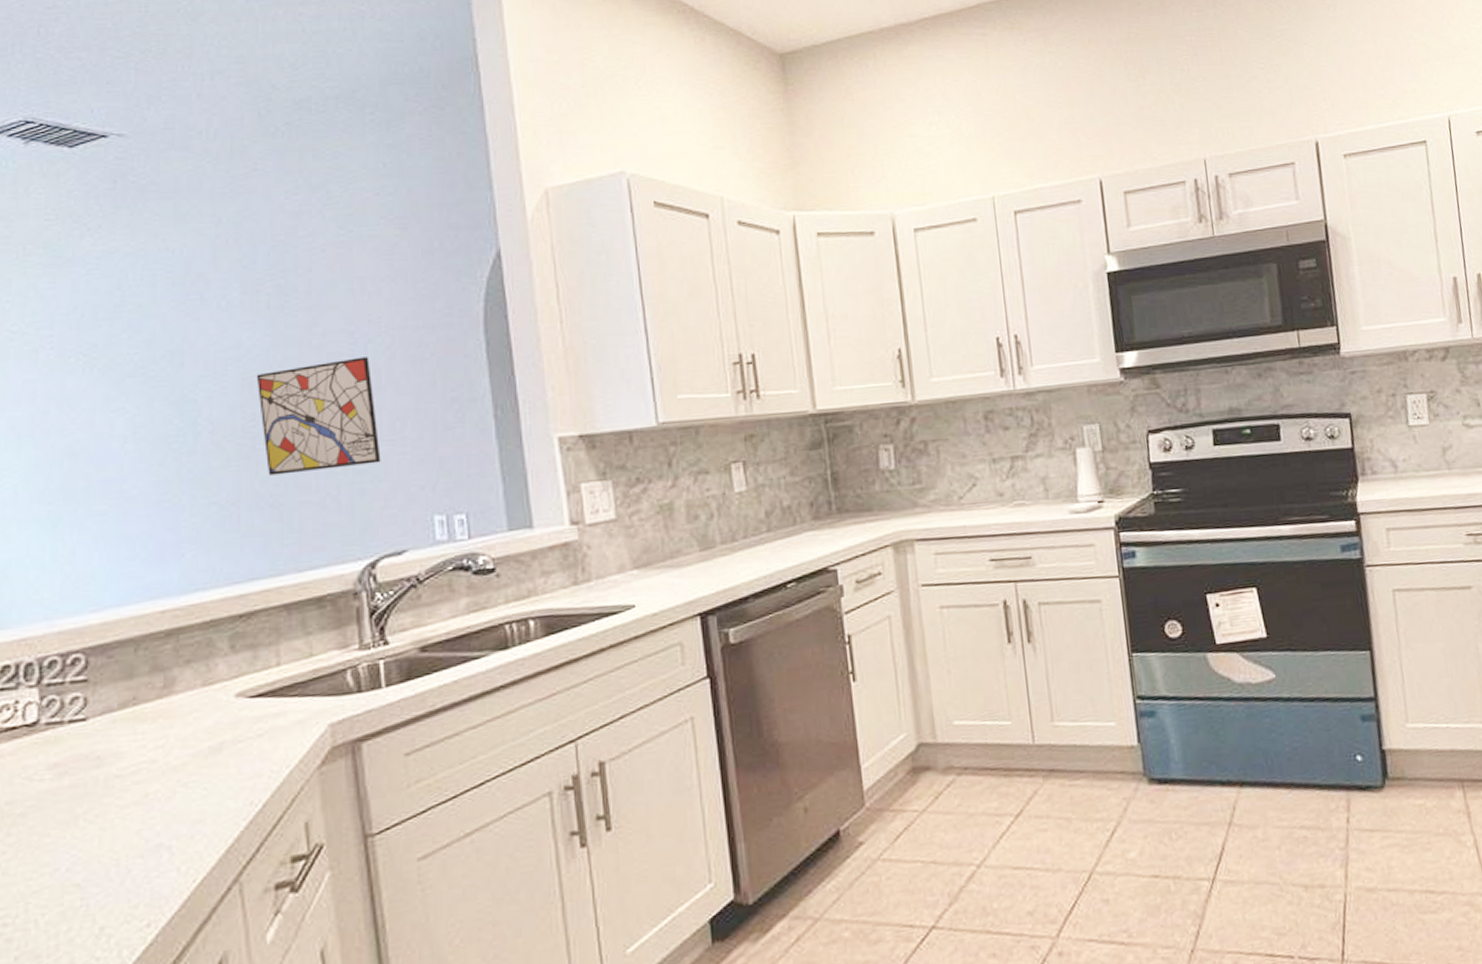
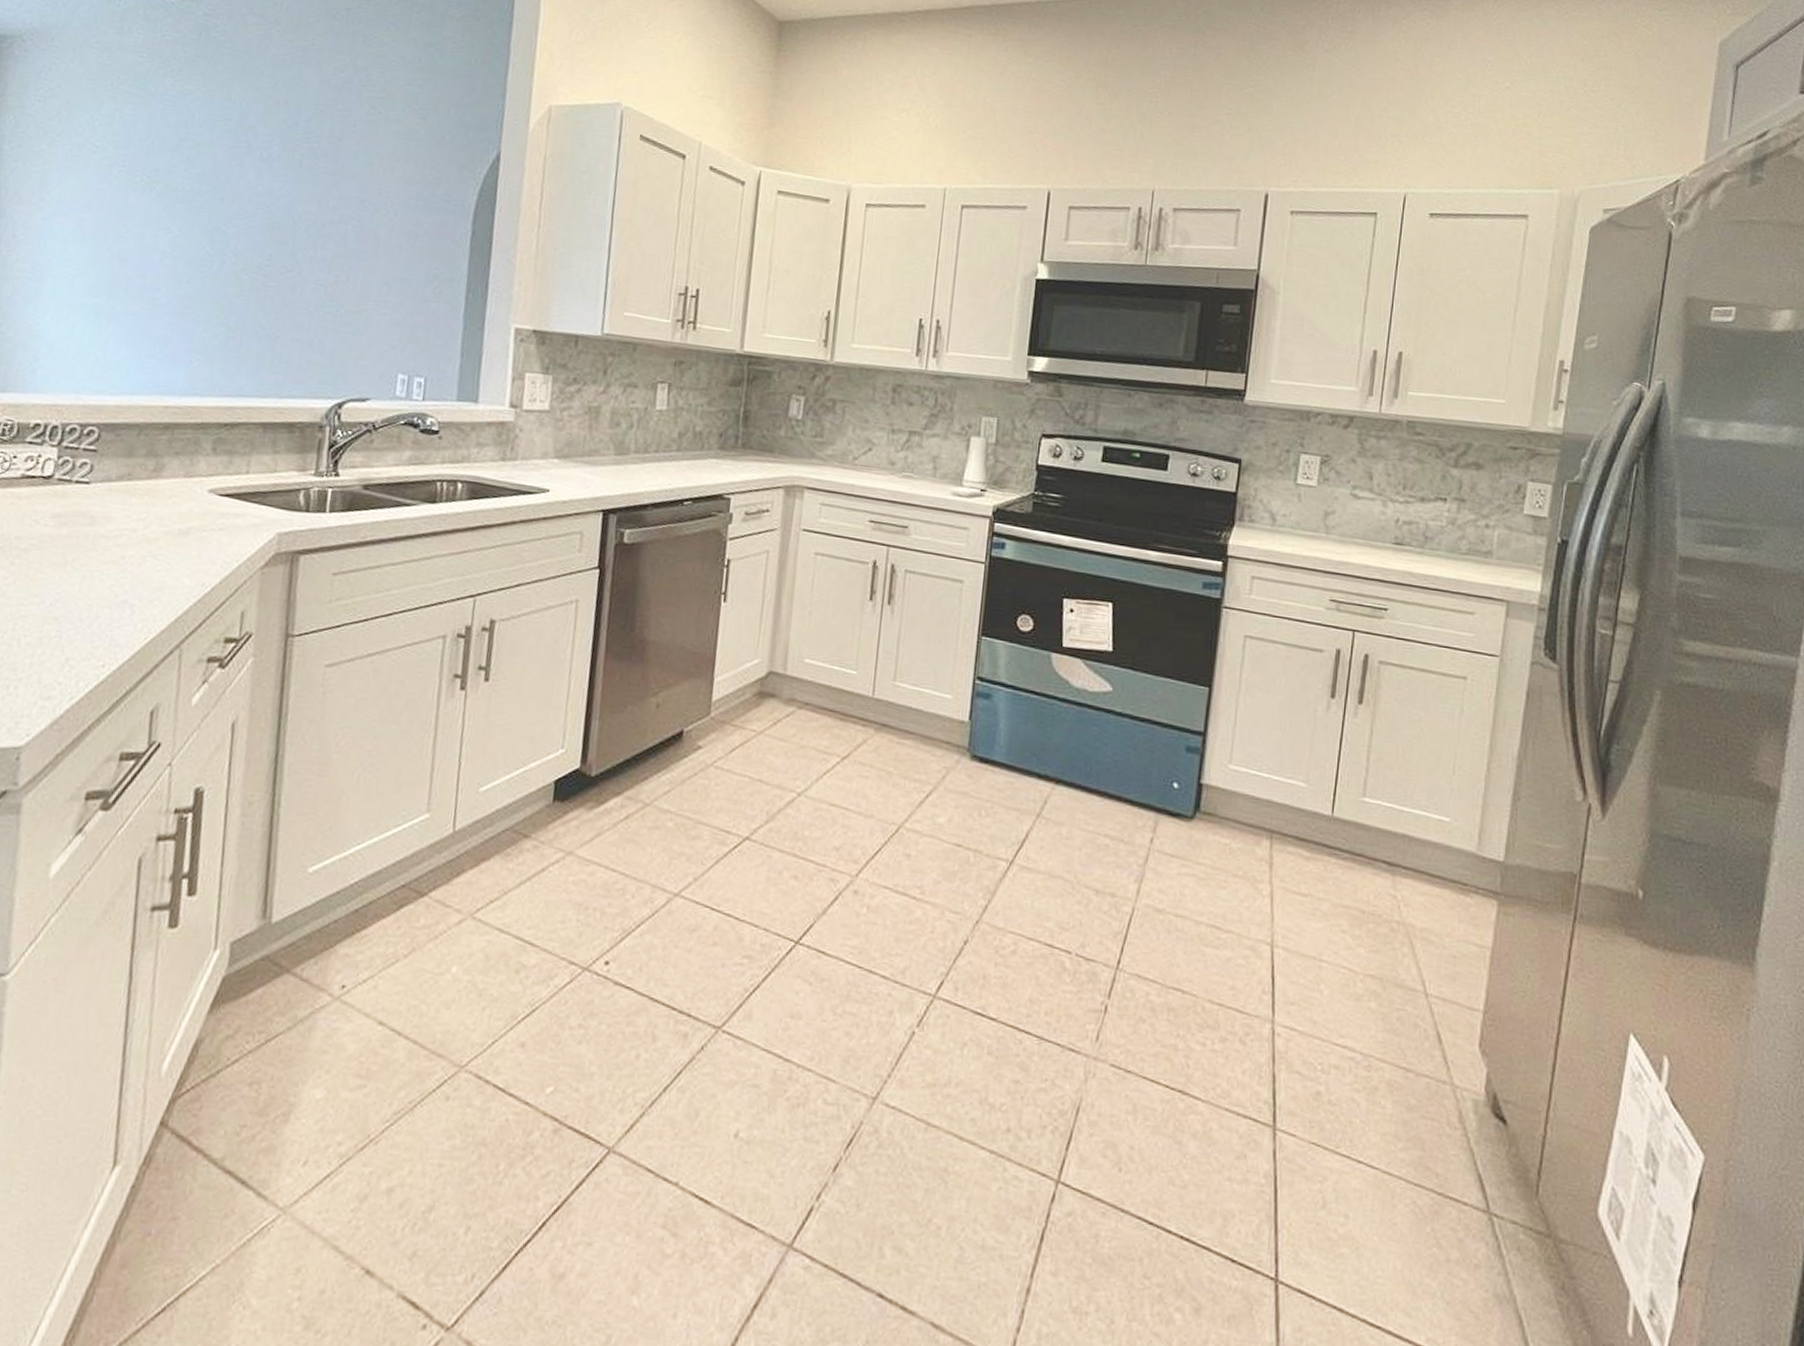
wall art: present [256,357,381,476] -> none [271,221,373,319]

